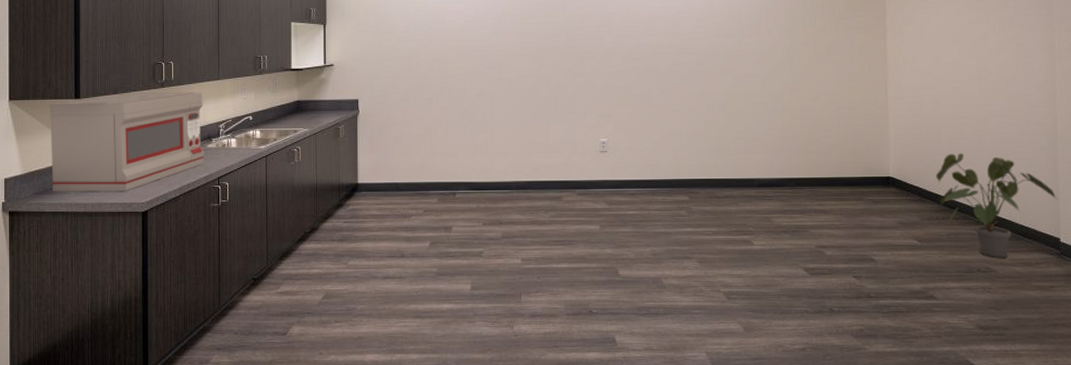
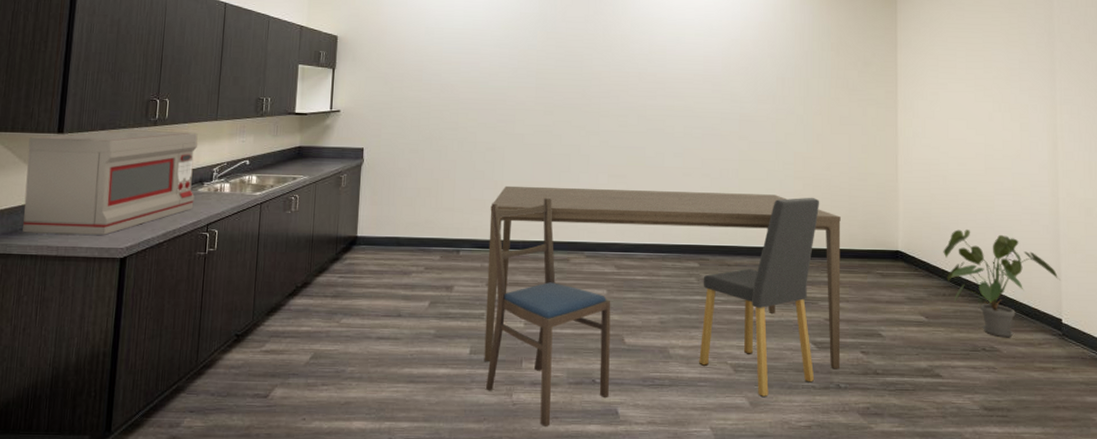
dining table: none [483,127,832,296] -> present [484,185,841,370]
dining chair: none [484,139,606,355] -> present [486,197,611,426]
dining chair: none [692,127,809,322] -> present [699,197,820,397]

